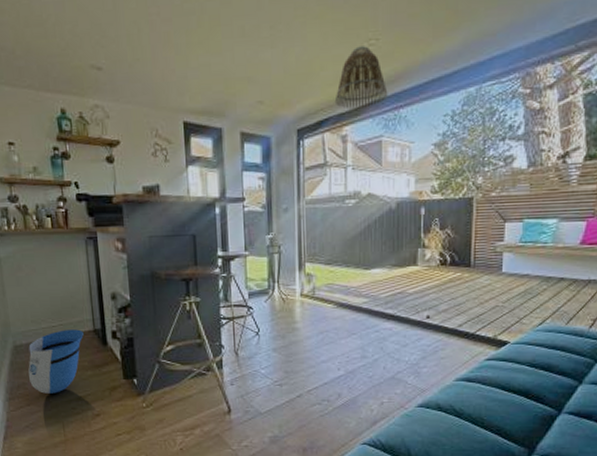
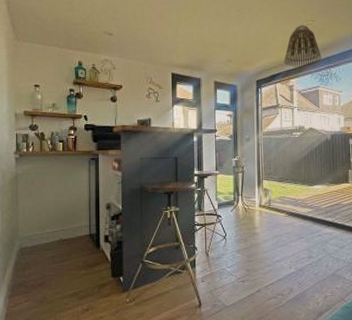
sun visor: present [28,329,84,394] -> none [30,234,81,291]

